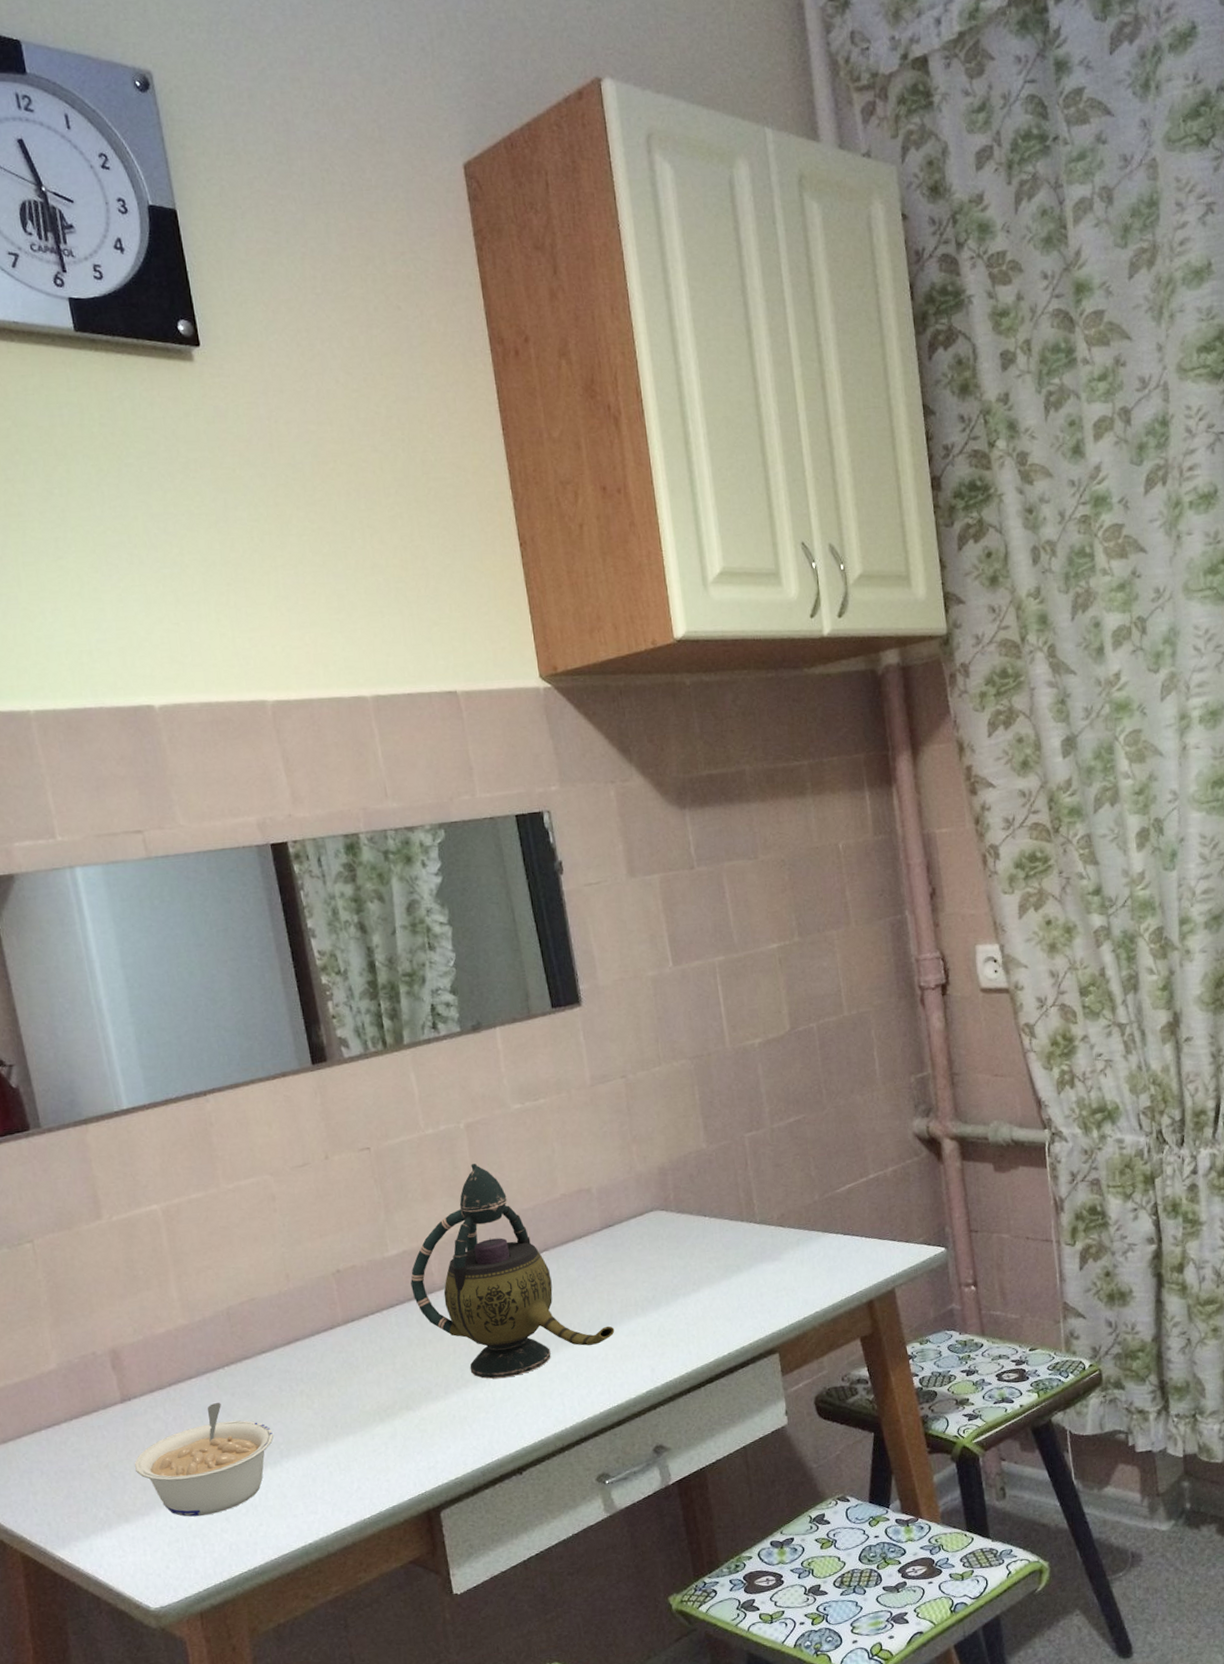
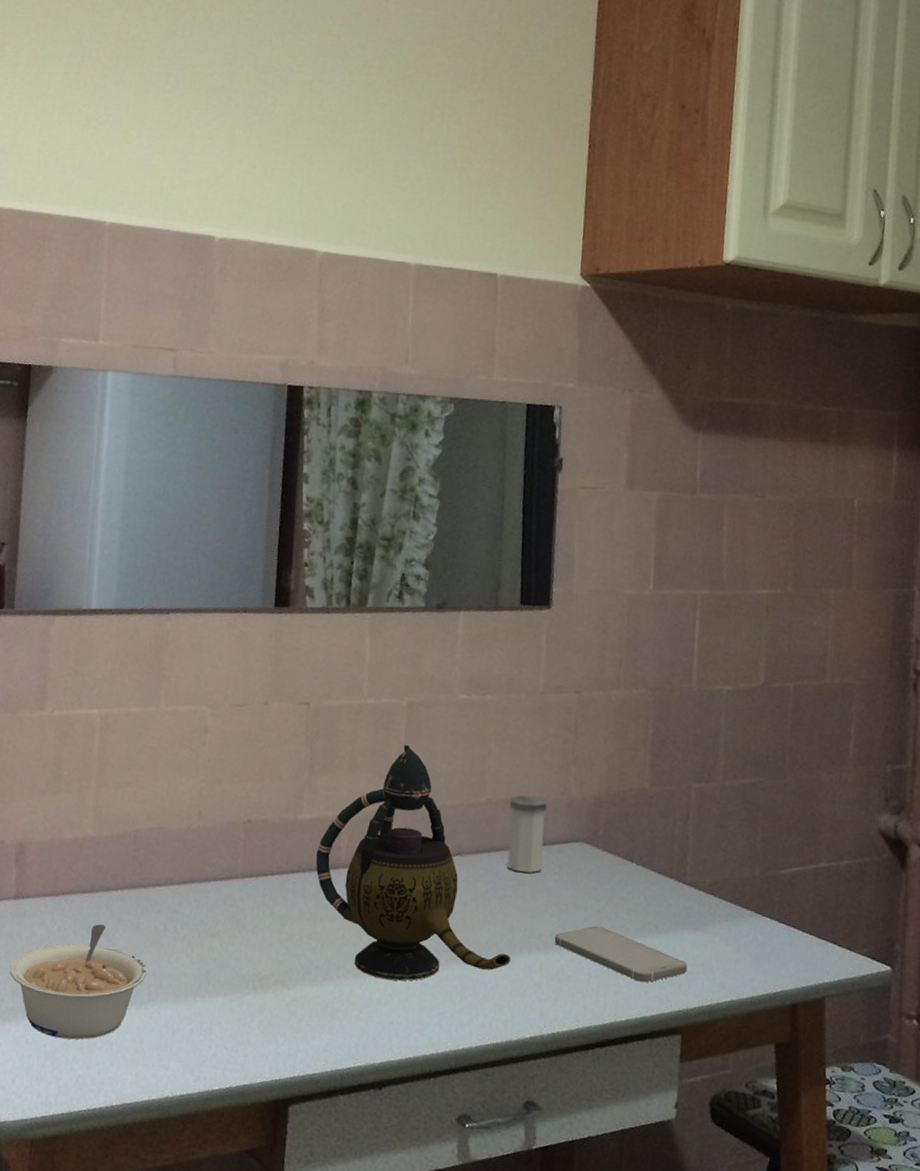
salt shaker: none [582,1180,625,1252] -> present [507,795,548,873]
smartphone: none [649,1280,773,1318] -> present [554,926,688,983]

